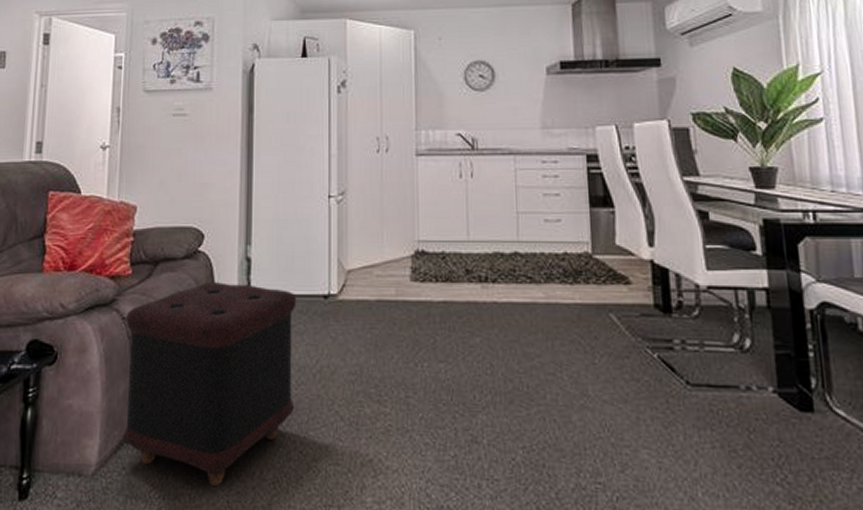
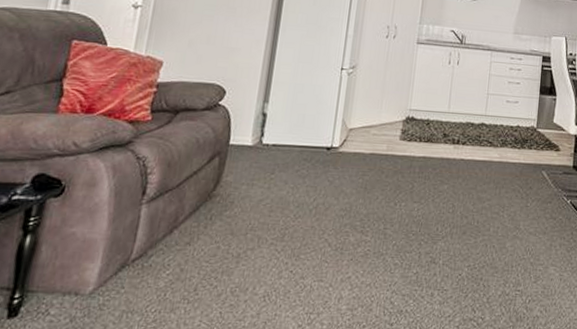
ottoman: present [122,281,297,487] -> none [124,130,304,301]

